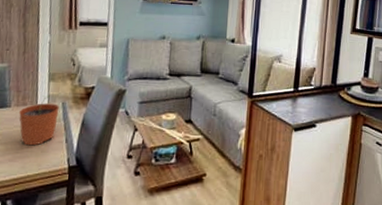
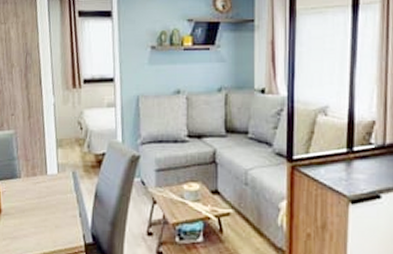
plant pot: present [19,95,60,146] -> none [30,164,70,220]

